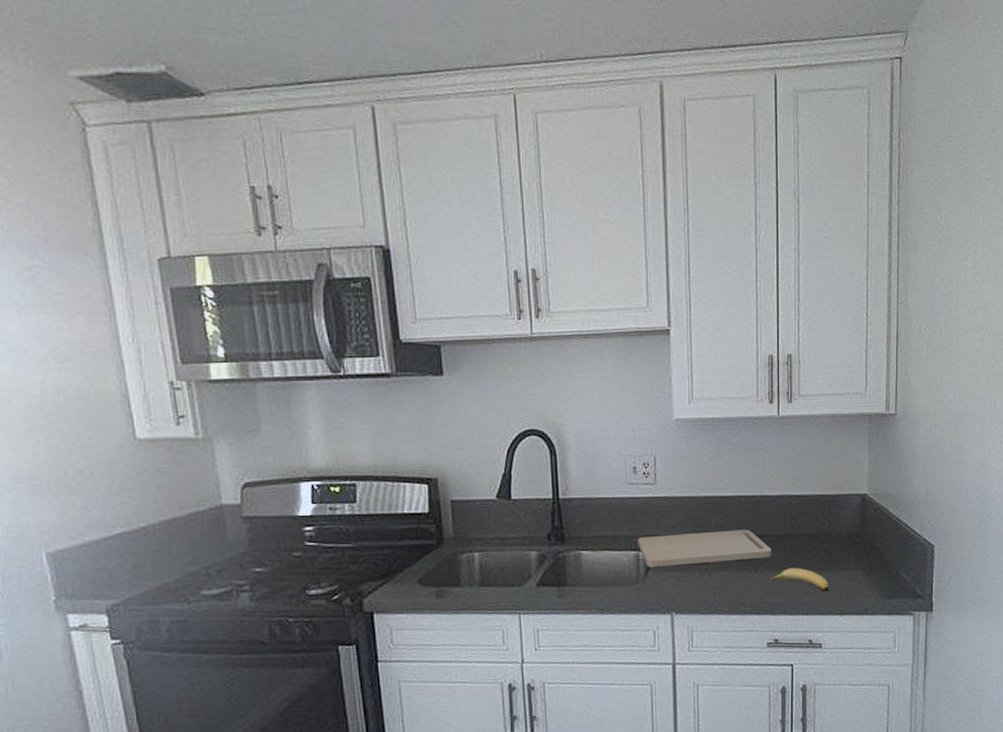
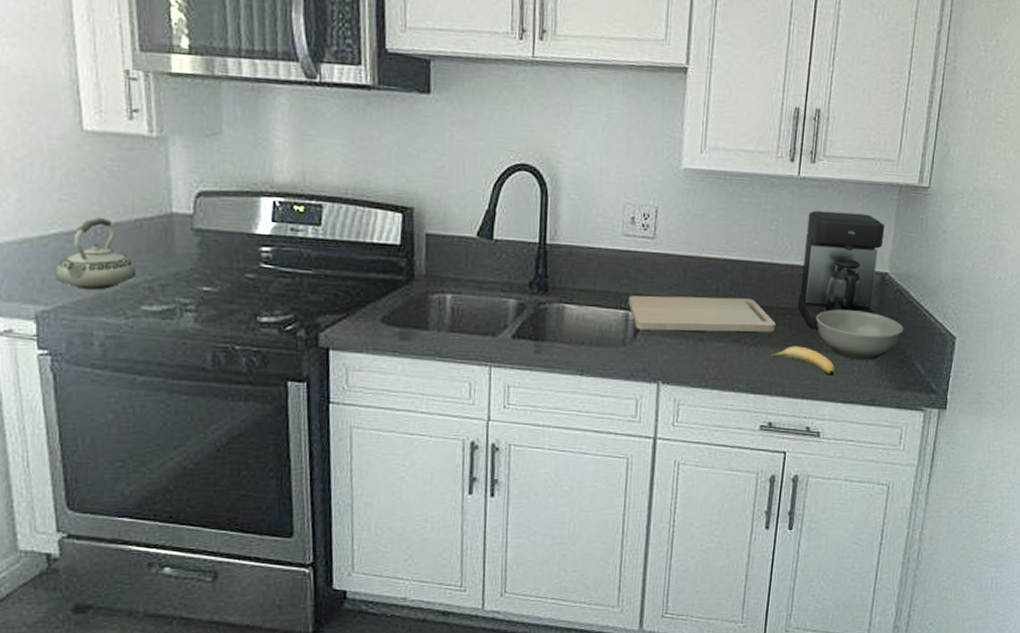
teakettle: none [121,514,194,582] -> present [55,217,136,290]
coffee maker: none [789,443,860,551] -> present [797,210,884,329]
bowl: none [807,530,887,575] -> present [816,309,904,361]

